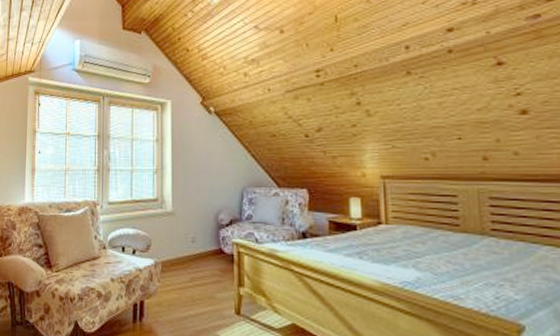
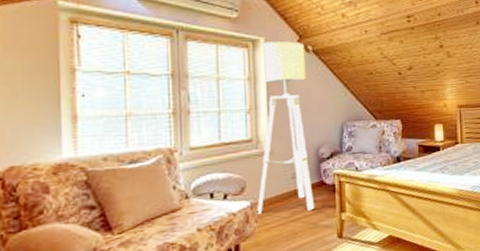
floor lamp: none [160,102,213,279] -> present [257,40,315,214]

